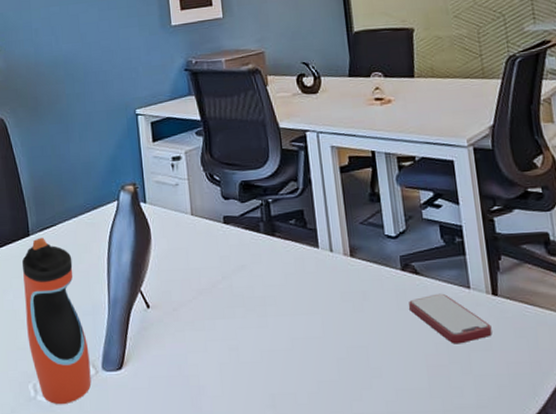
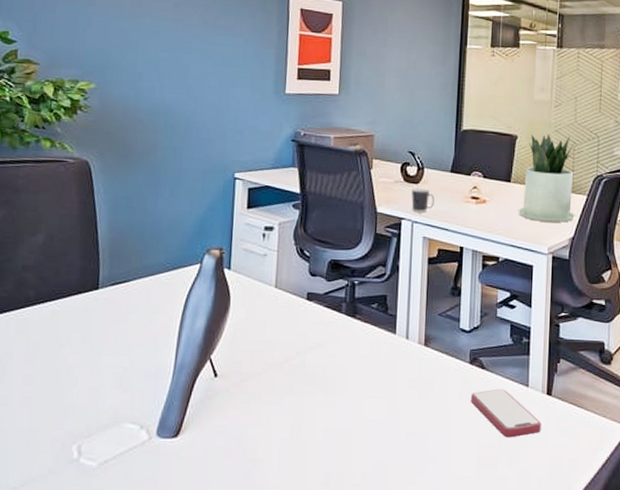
water bottle: present [22,237,92,405] -> none [79,292,145,469]
mug: none [311,98,337,122] -> present [411,189,434,212]
planter: none [427,20,493,114] -> present [518,133,576,223]

